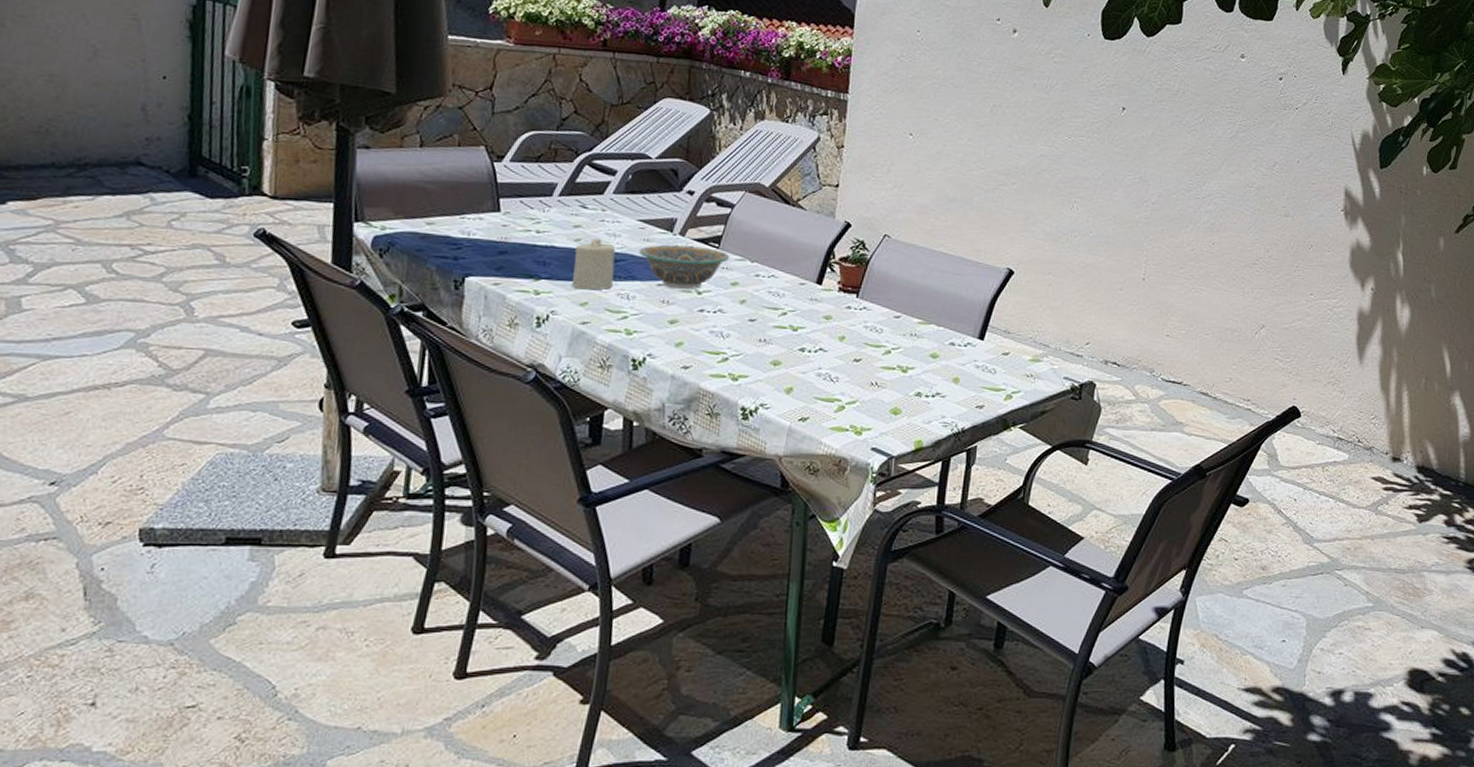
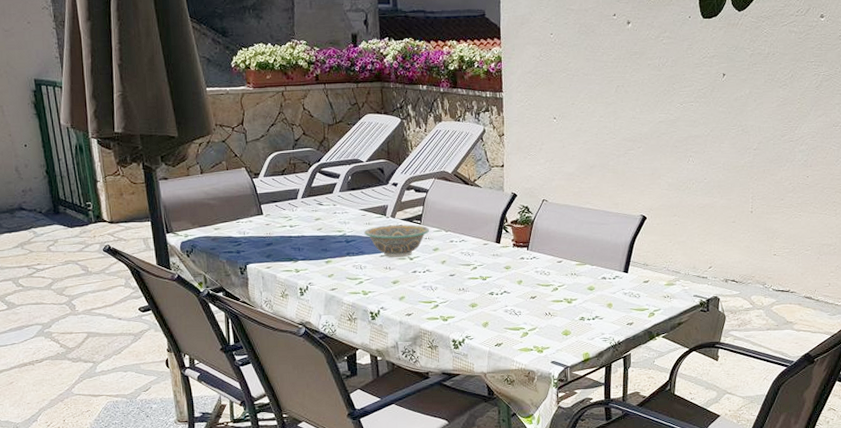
candle: present [571,238,616,290] -> none [318,226,349,265]

